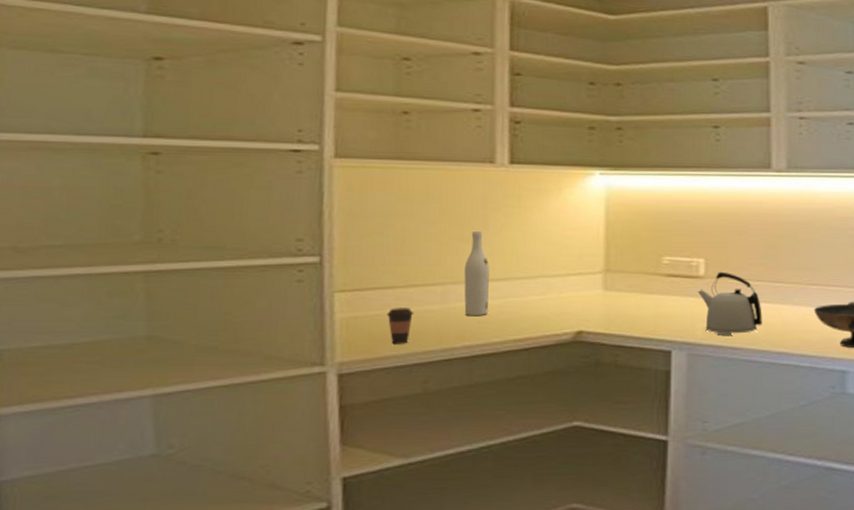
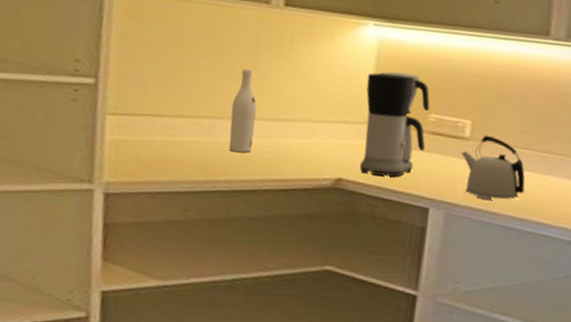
coffee cup: present [387,308,414,344] -> none [154,135,181,172]
coffee maker: none [598,218,663,324] -> present [359,72,430,177]

